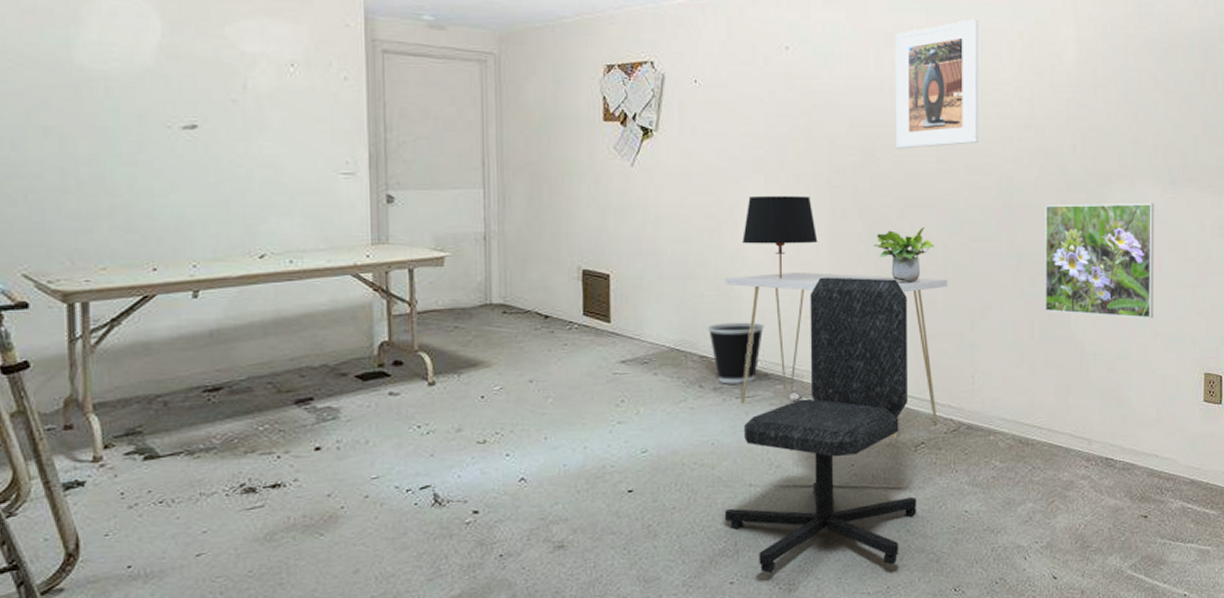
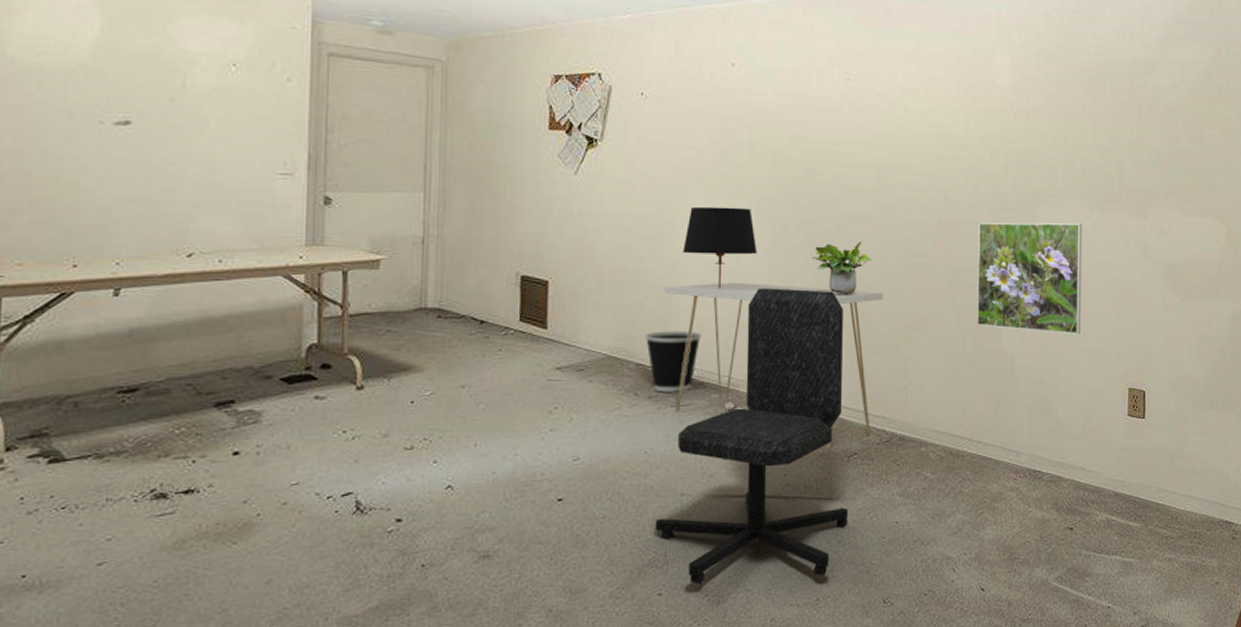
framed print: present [895,19,978,149] -> none [835,44,918,165]

